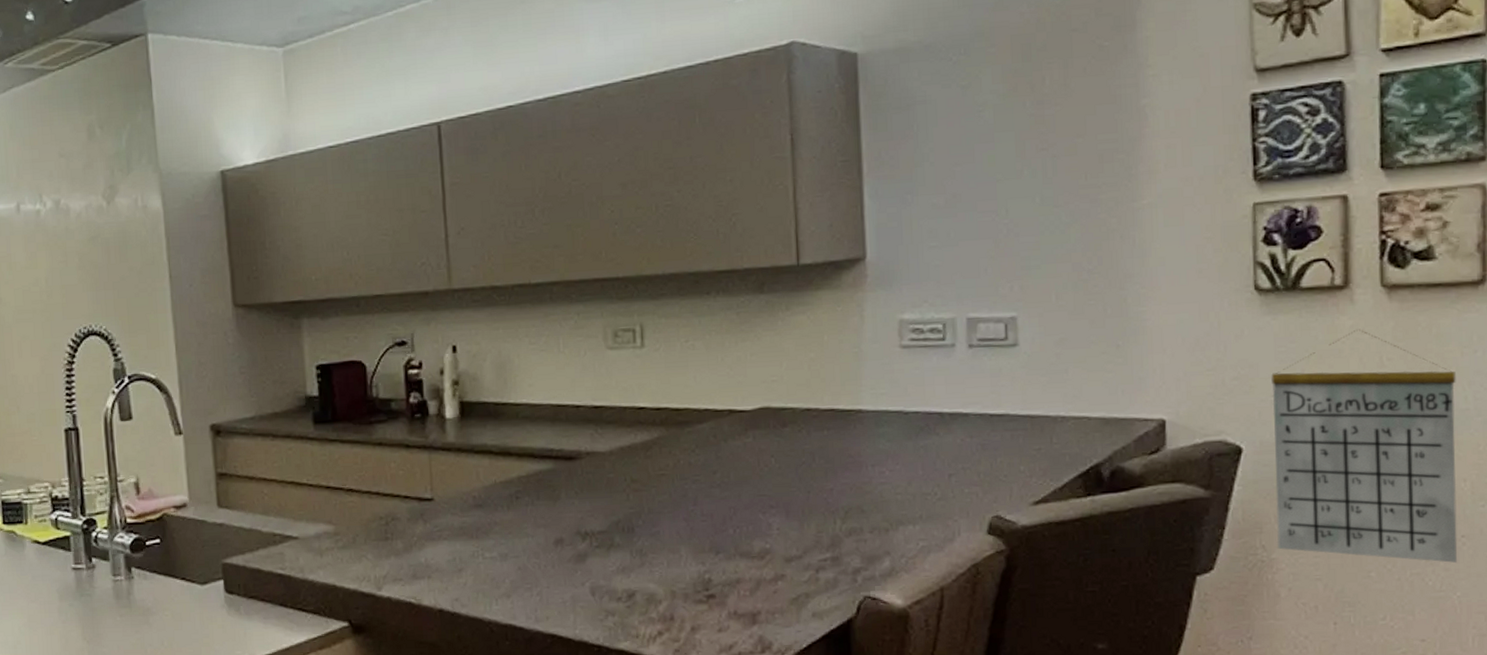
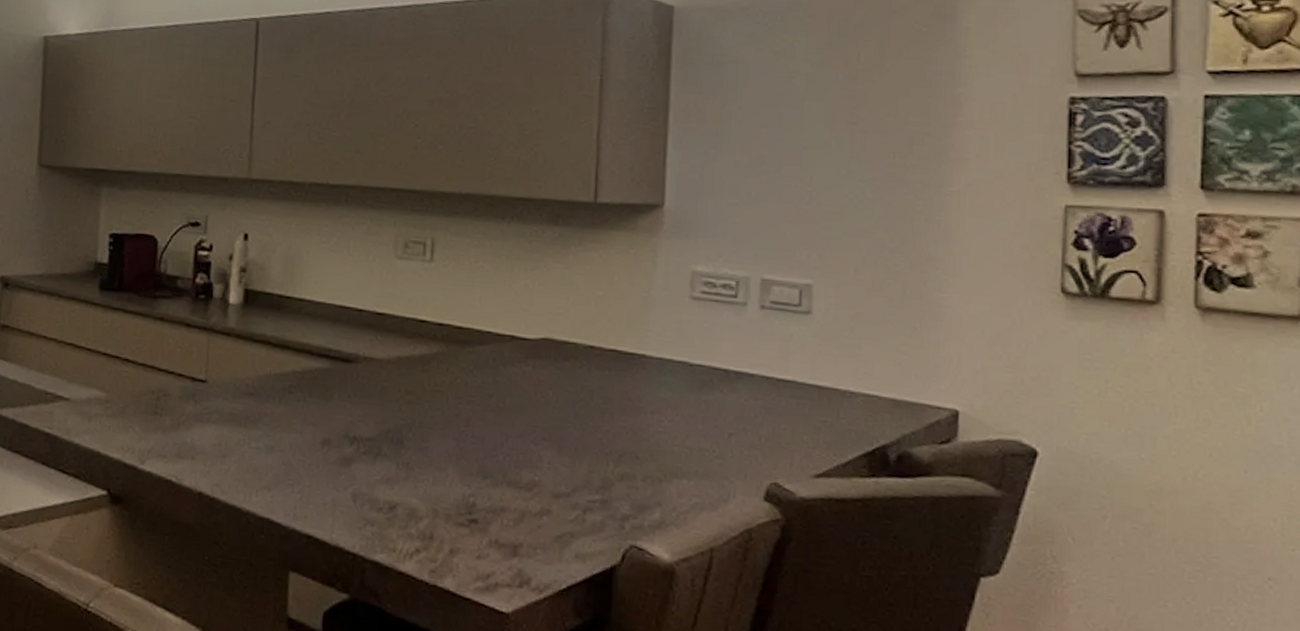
calendar: present [1271,329,1458,563] -> none [1069,347,1270,606]

